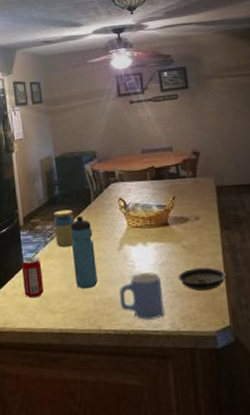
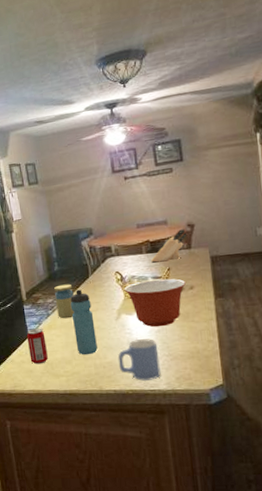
mixing bowl: none [127,207,191,260] -> present [124,278,186,327]
knife block: none [156,156,192,190] -> present [151,229,186,262]
saucer: present [178,267,227,292] -> none [173,332,220,355]

